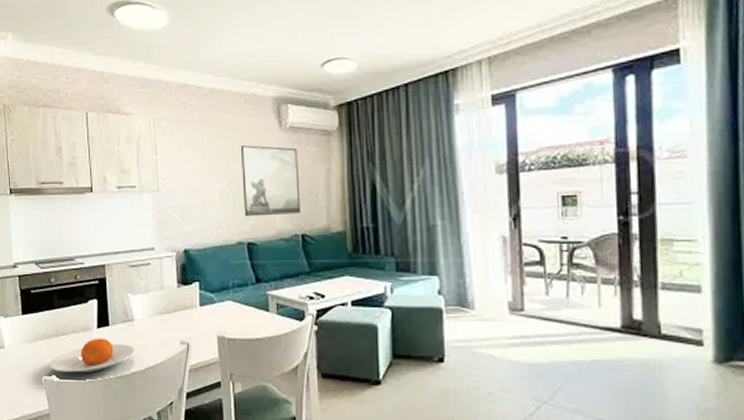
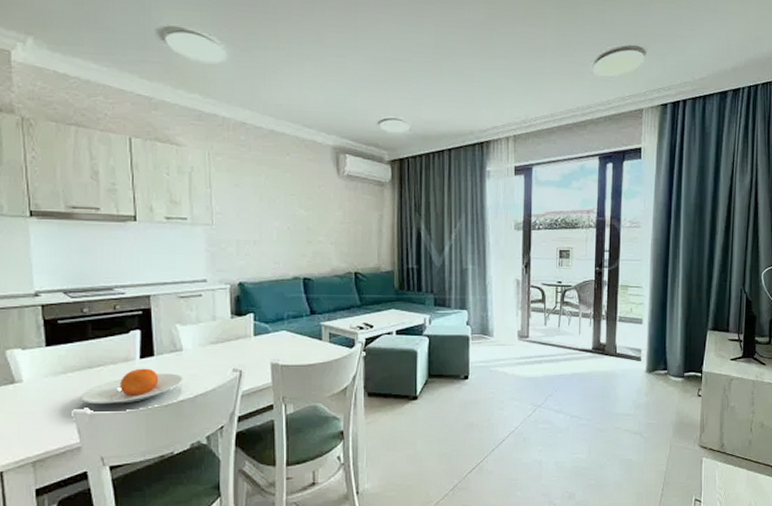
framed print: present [240,145,301,217] -> none [299,188,355,255]

